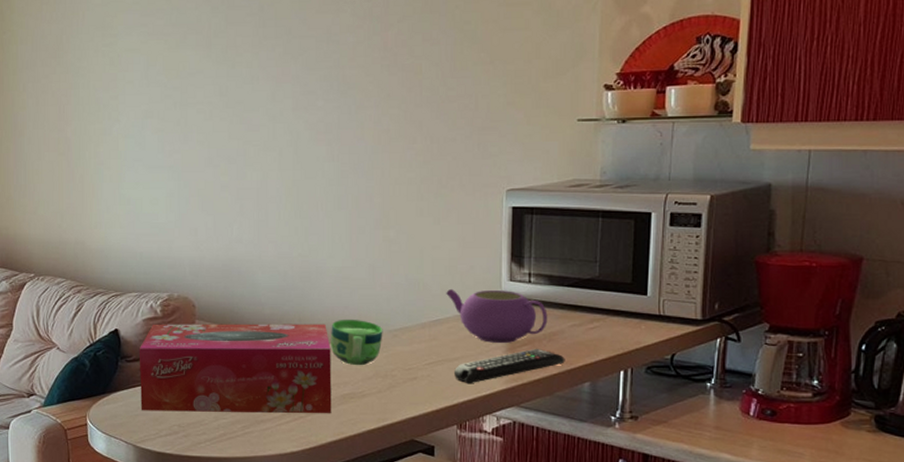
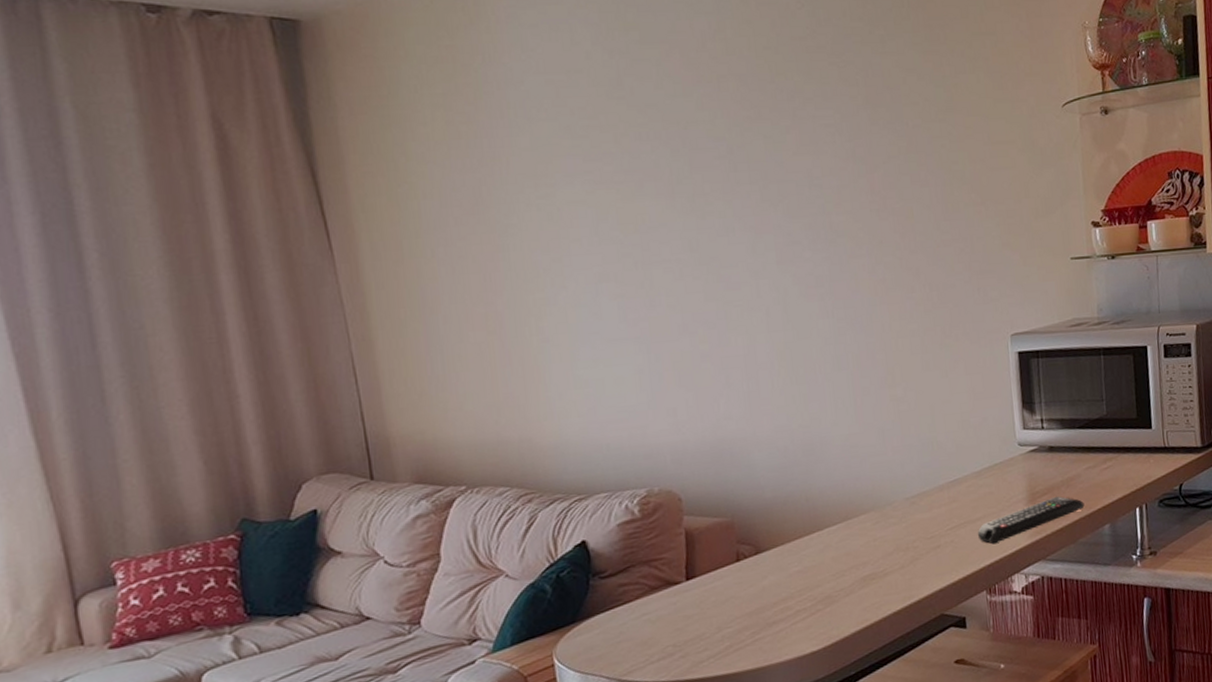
tissue box: present [138,324,332,413] -> none [614,500,853,636]
cup: present [331,319,383,366] -> none [842,490,900,543]
teapot: present [446,288,548,343] -> none [961,439,1064,497]

